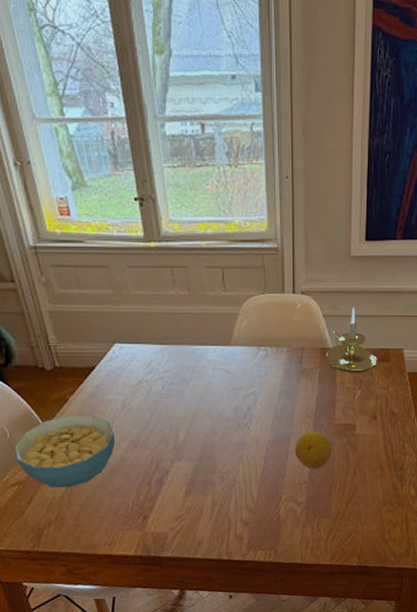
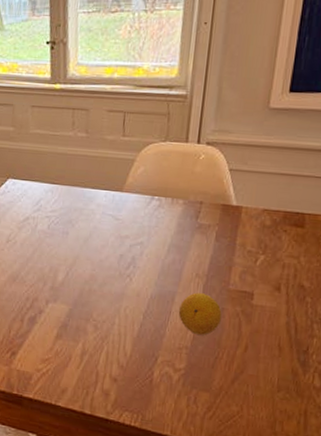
candle holder: present [326,307,377,373] -> none [227,163,289,237]

